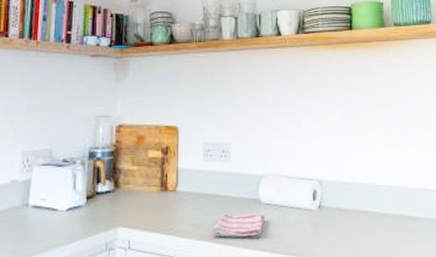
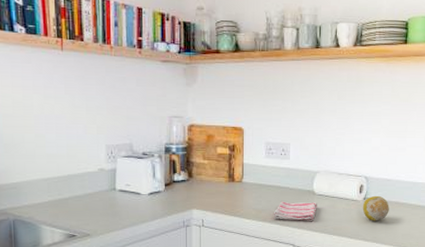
fruit: none [317,202,349,236] -> present [362,195,389,221]

